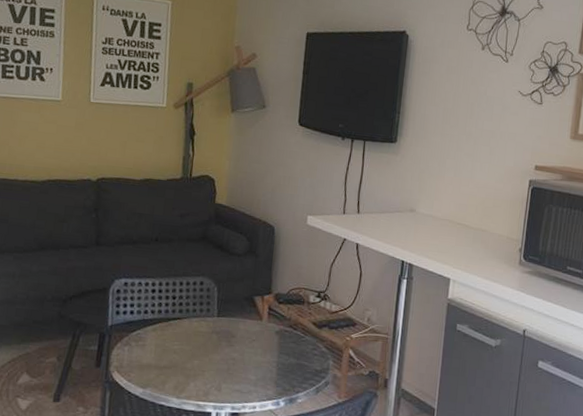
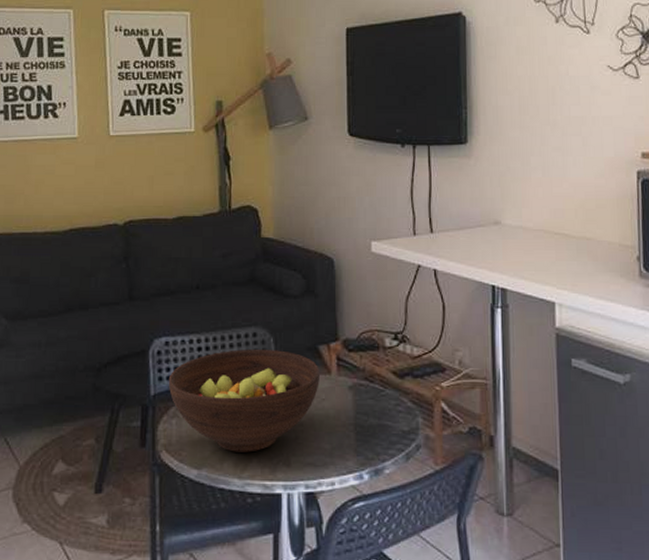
fruit bowl: none [124,294,253,378] -> present [168,349,320,453]

